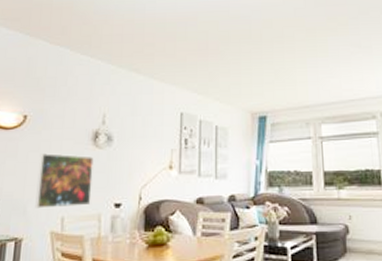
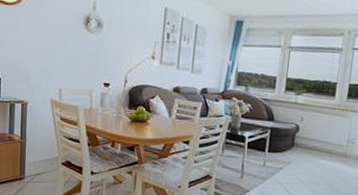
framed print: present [35,152,94,209] -> none [36,30,86,82]

